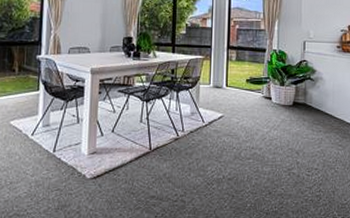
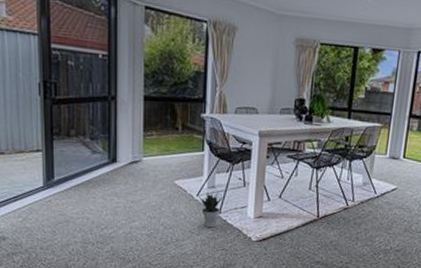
potted plant: none [34,130,58,167] -> present [199,191,223,228]

